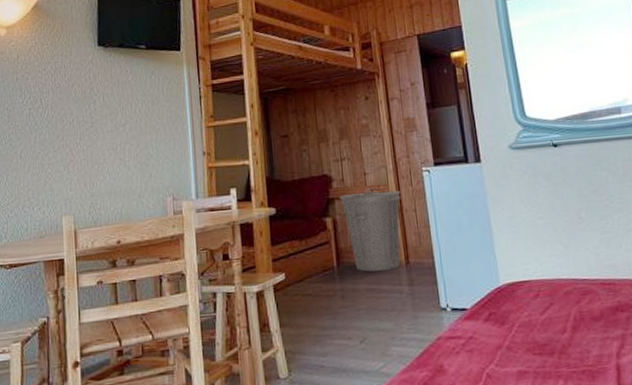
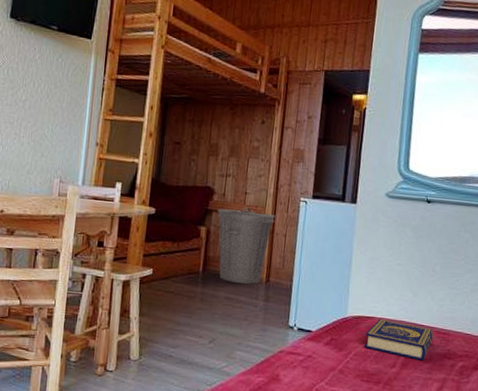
book: none [525,280,599,320] -> present [364,319,434,361]

